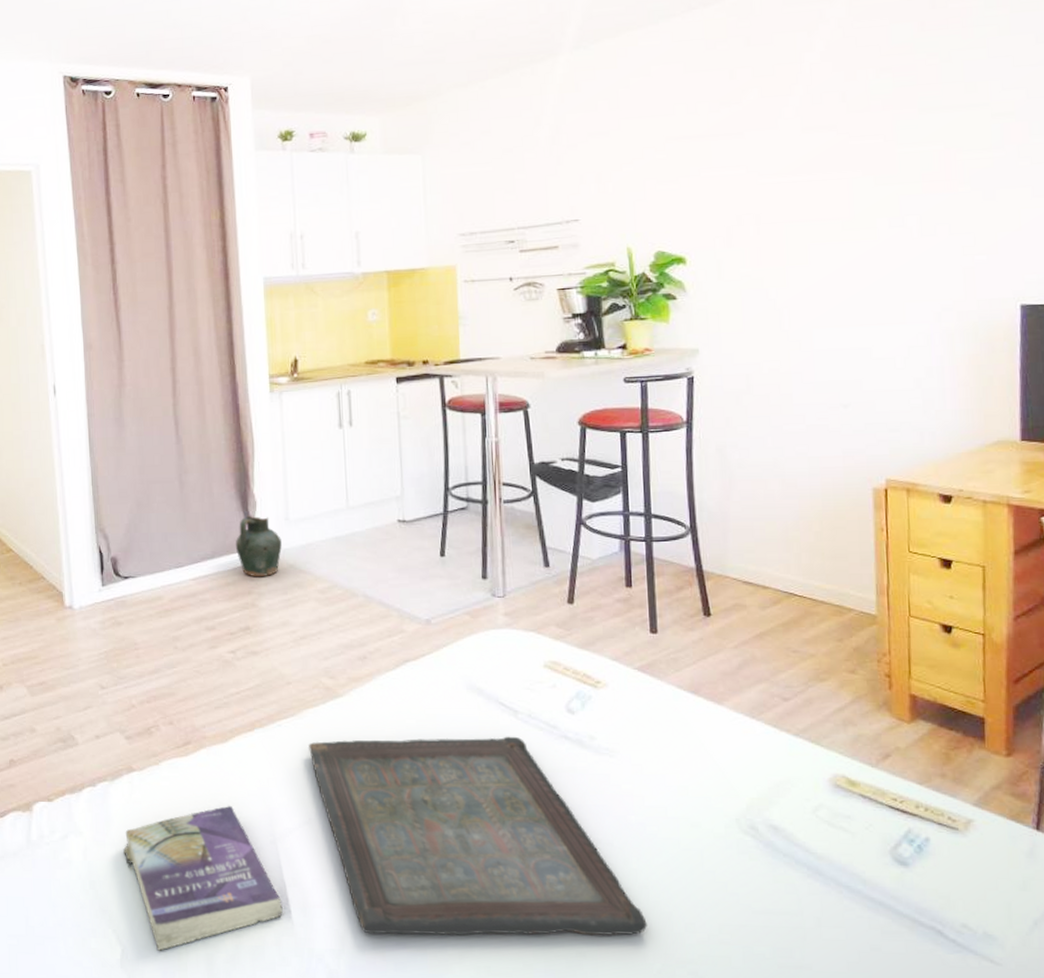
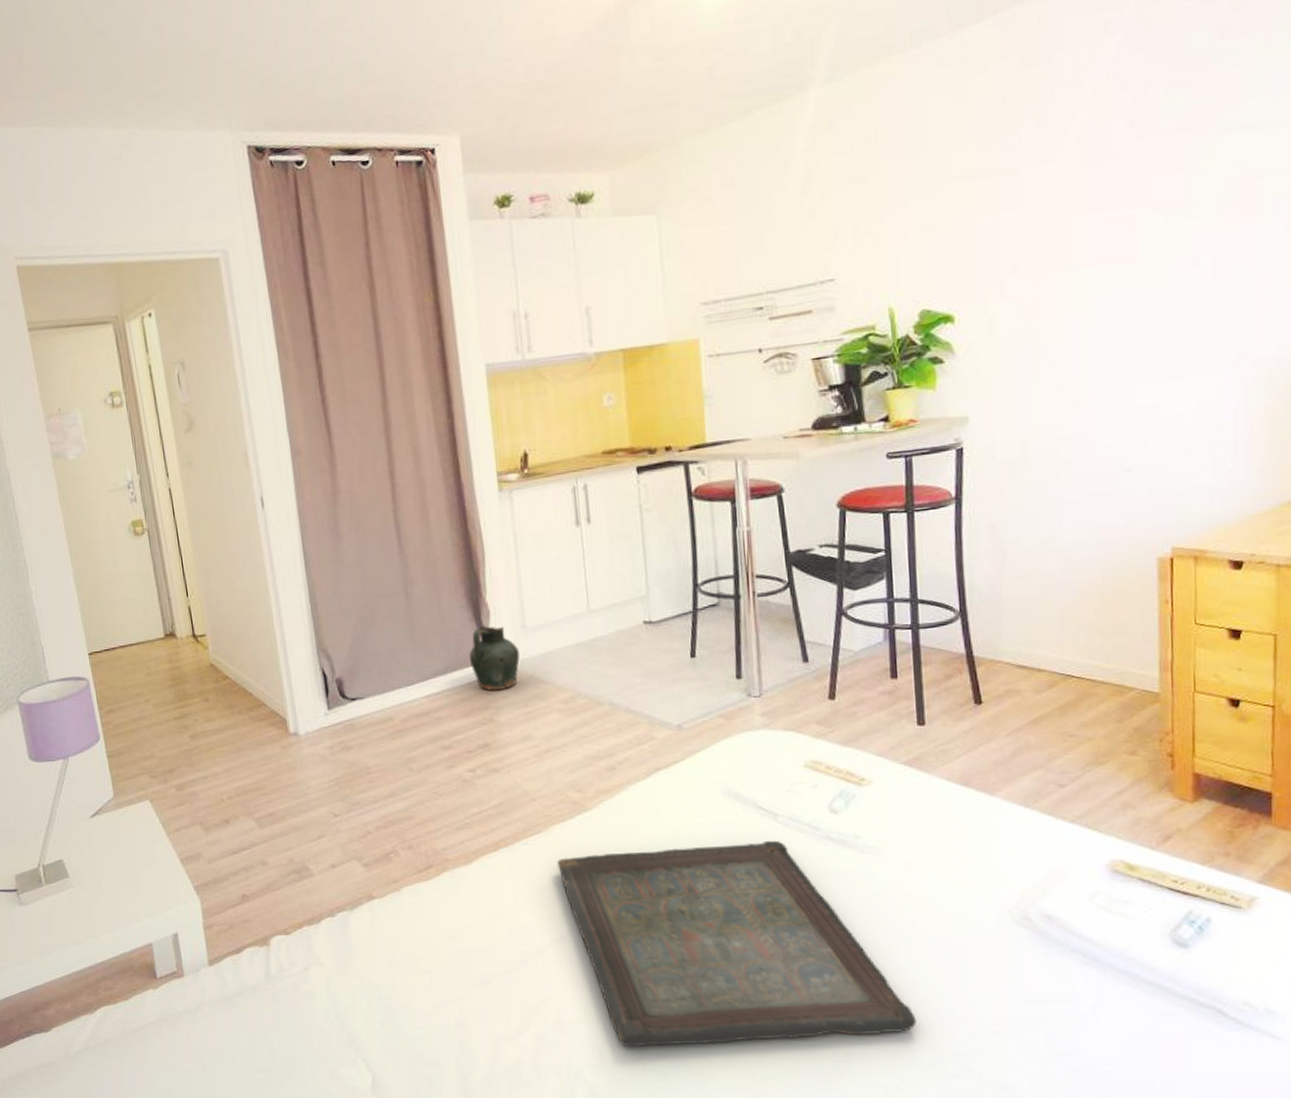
book: present [123,805,283,951] -> none [368,927,538,1076]

